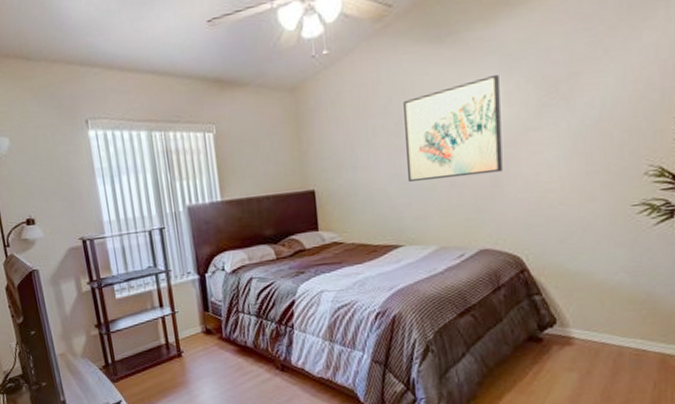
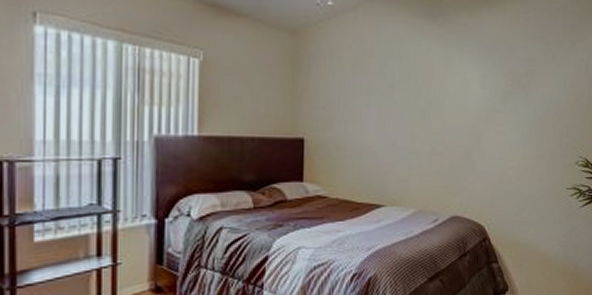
wall art: present [404,74,503,181] -> none [394,58,477,146]

